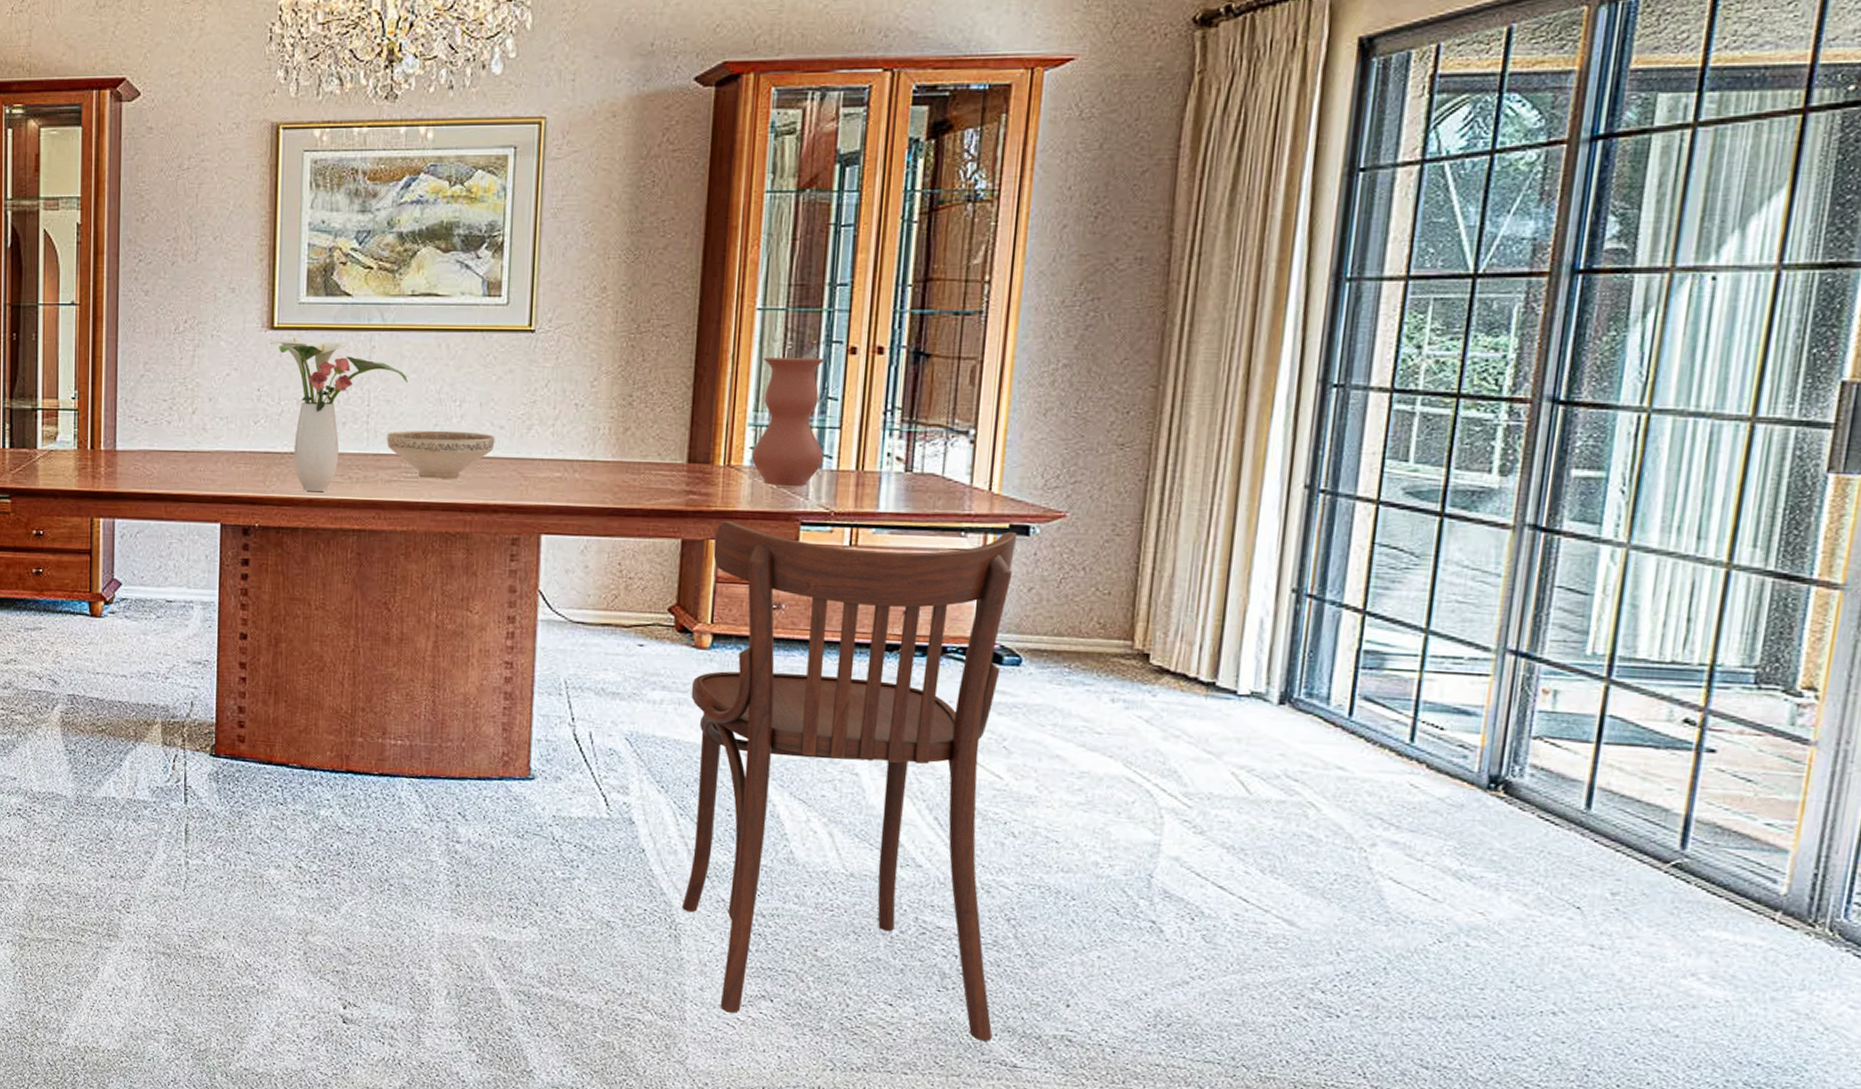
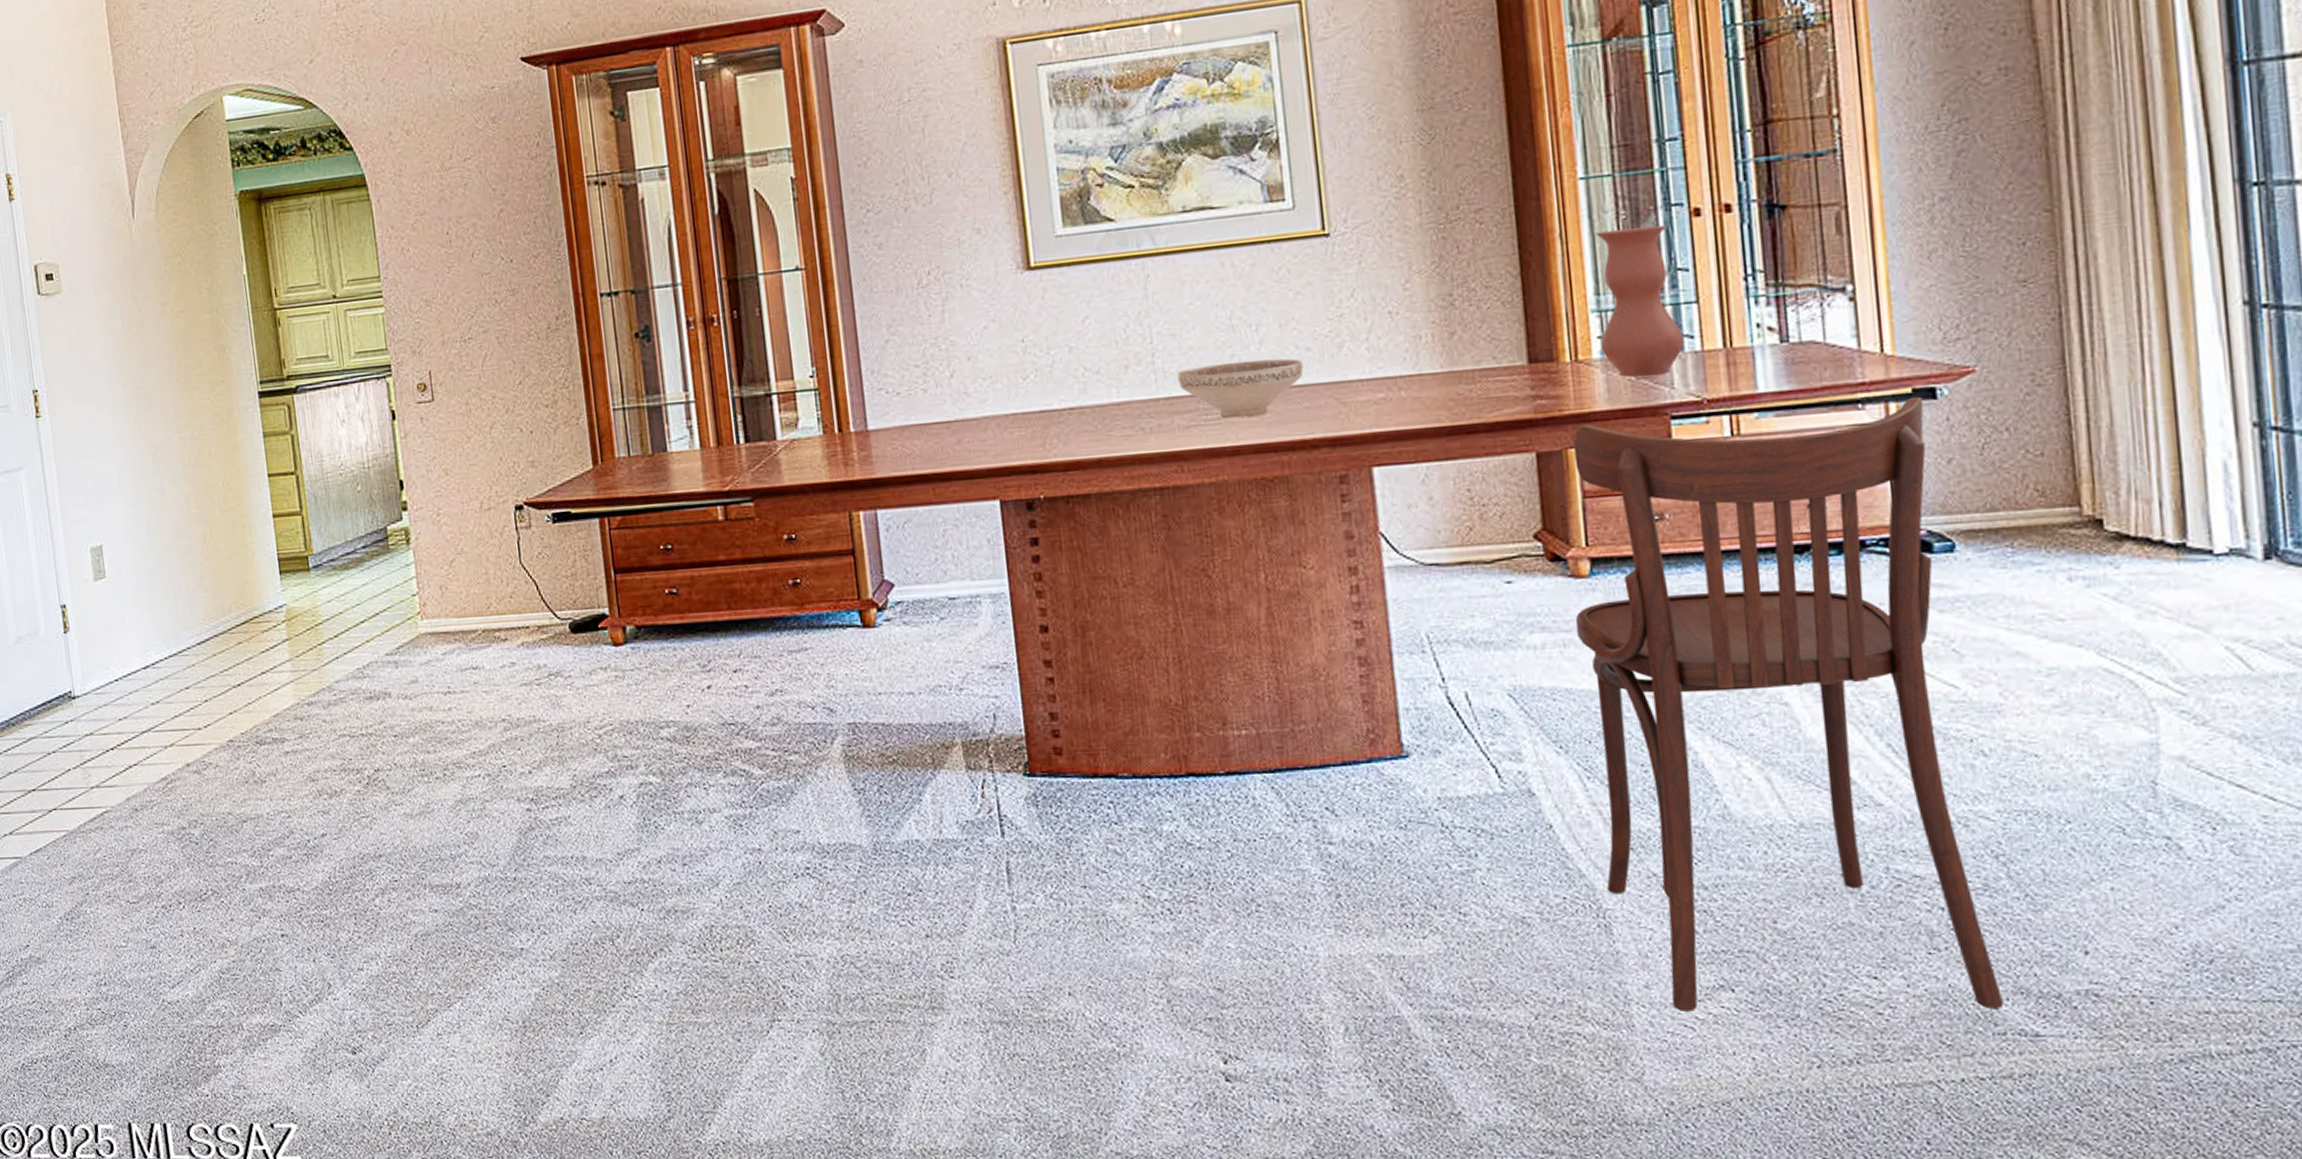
flower arrangement: present [269,337,408,492] -> none [1027,275,1193,451]

